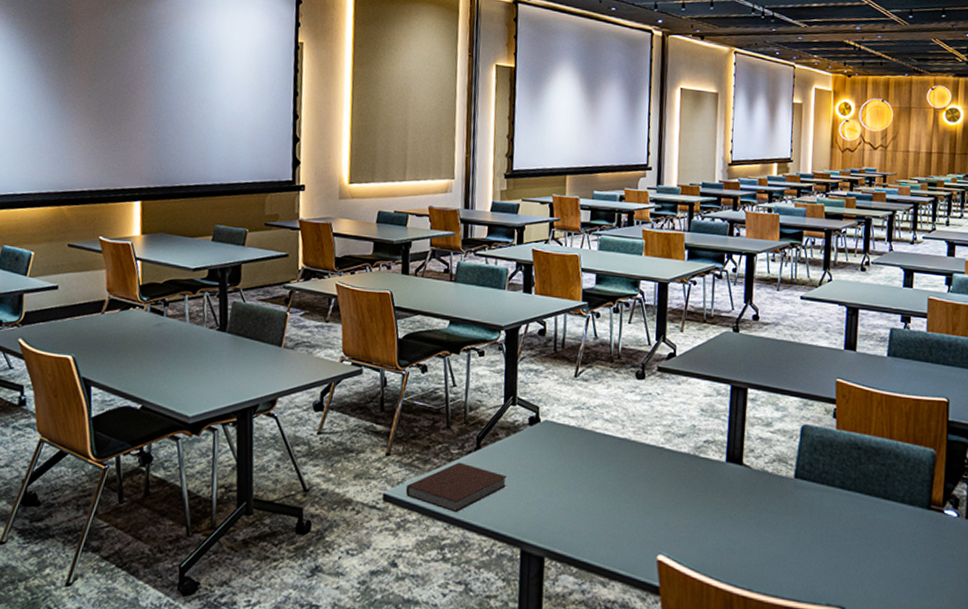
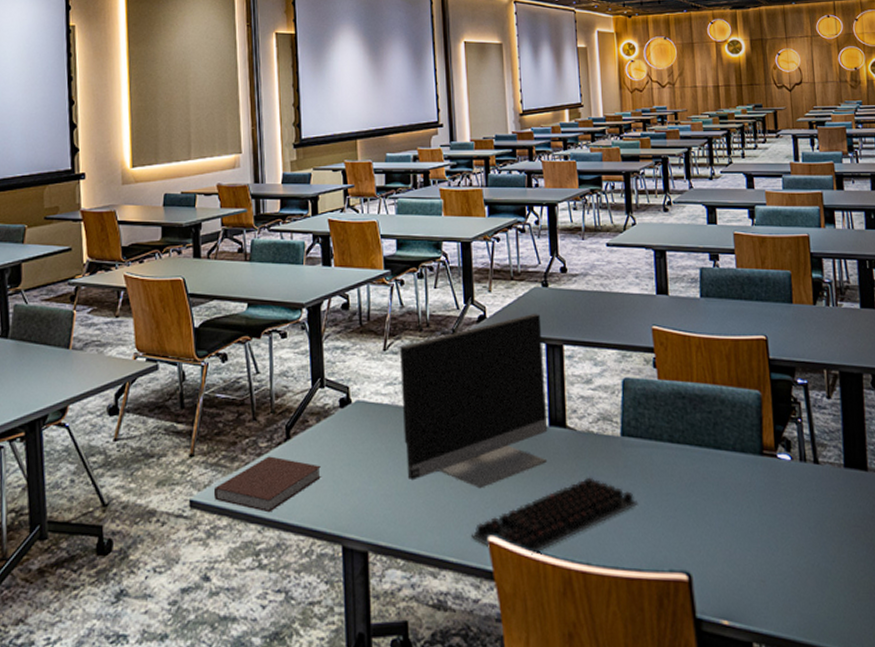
monitor: none [587,356,729,512] -> present [399,314,548,489]
computer keyboard: none [641,512,804,576] -> present [470,477,639,555]

